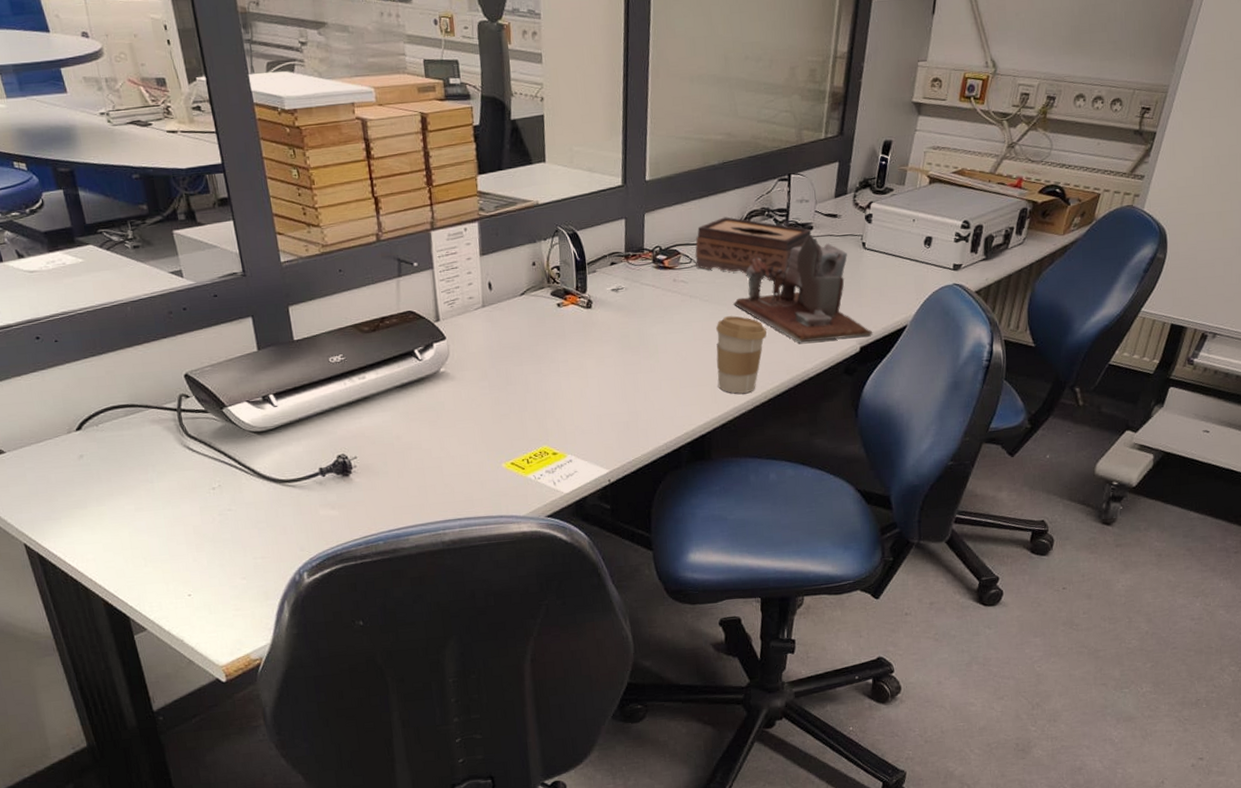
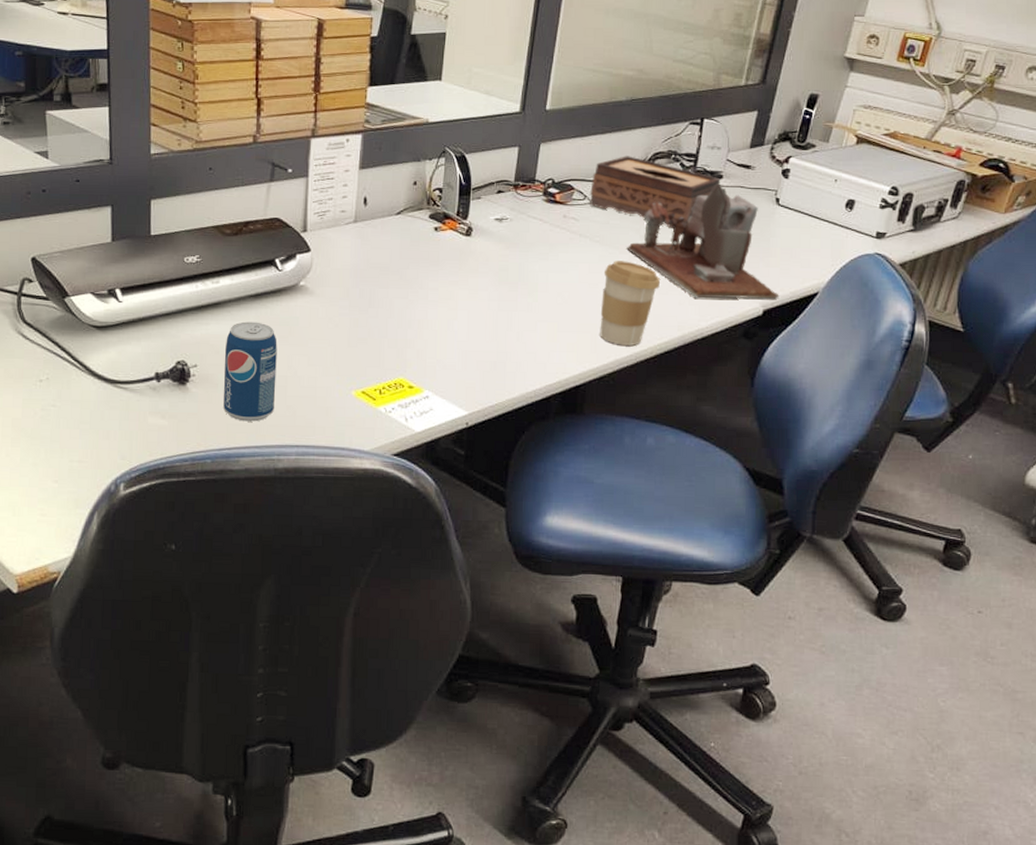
beverage can: none [380,410,434,503] -> present [223,321,277,422]

